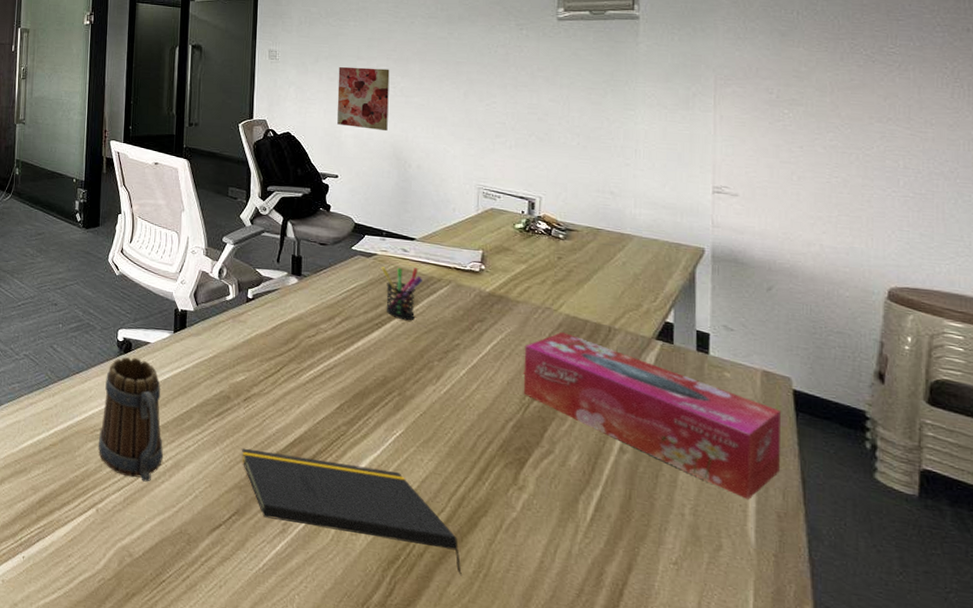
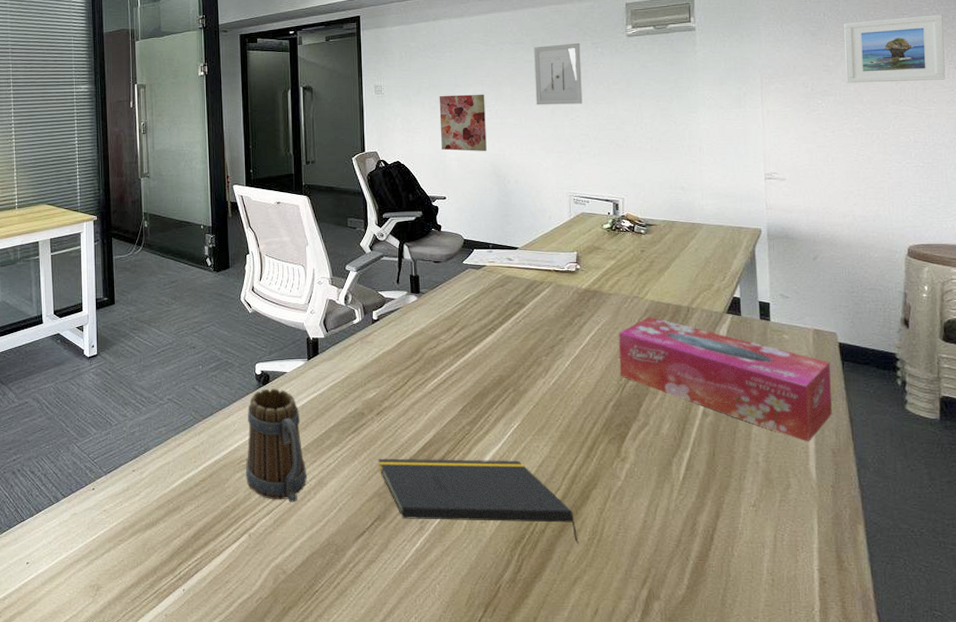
pen holder: present [381,267,422,321] -> none [490,274,527,323]
wall art: none [447,22,503,90] -> present [534,42,583,105]
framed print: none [821,23,949,100] -> present [844,14,946,84]

